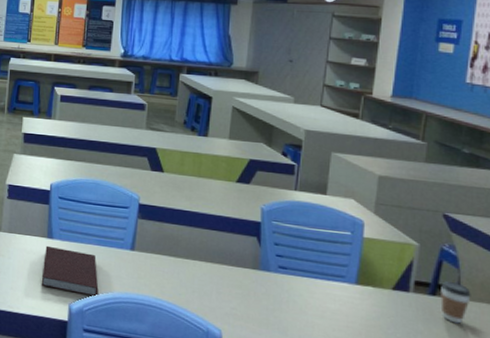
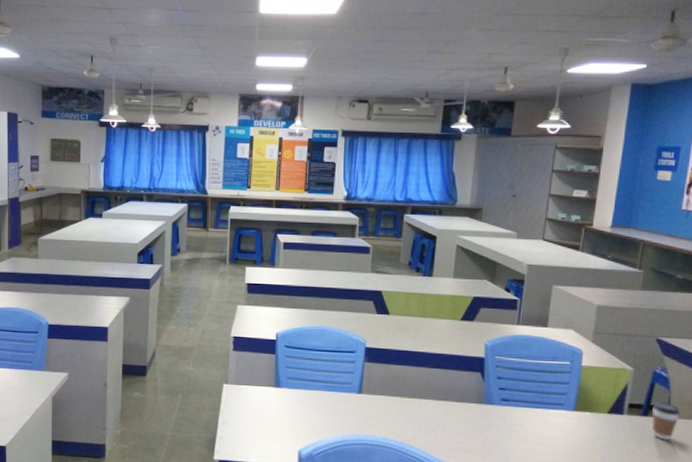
notebook: present [41,245,99,297] -> none [270,394,328,441]

